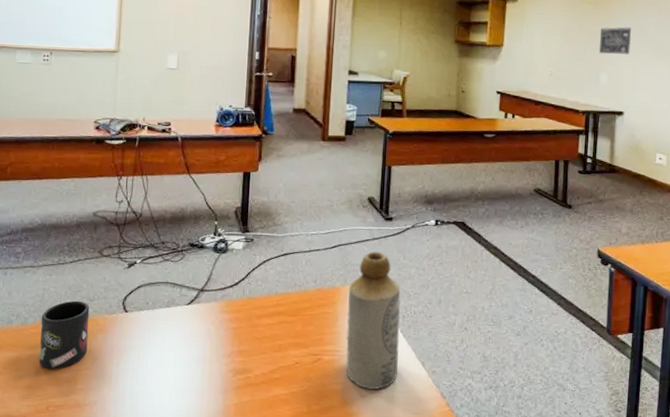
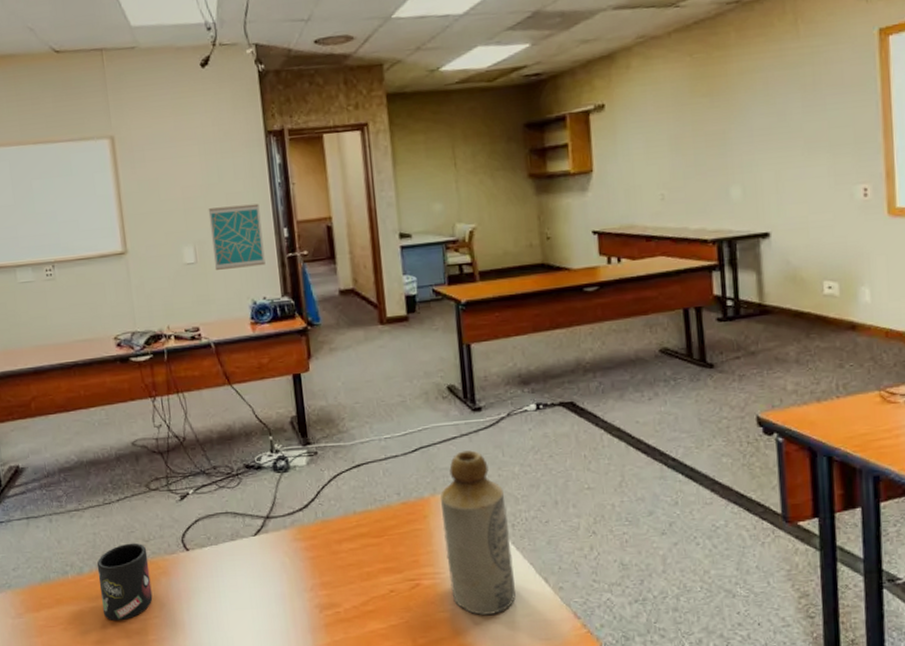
wall art: none [192,26,239,80] -> present [208,203,266,270]
wall art: present [599,26,631,55] -> none [723,118,769,161]

